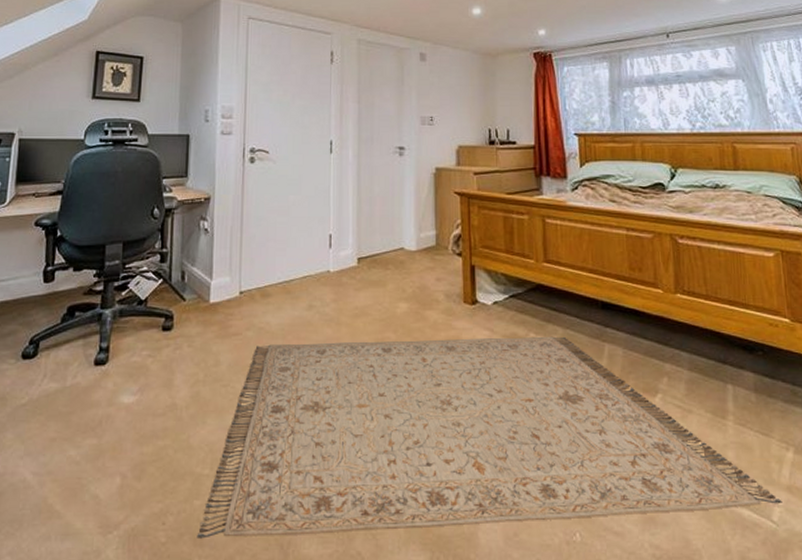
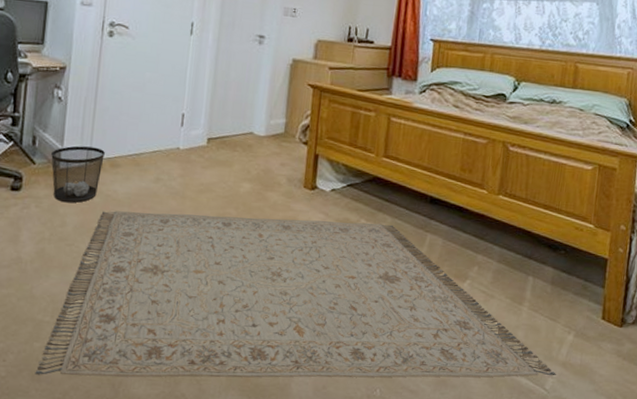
waste bin: none [201,277,254,340] -> present [51,145,105,203]

